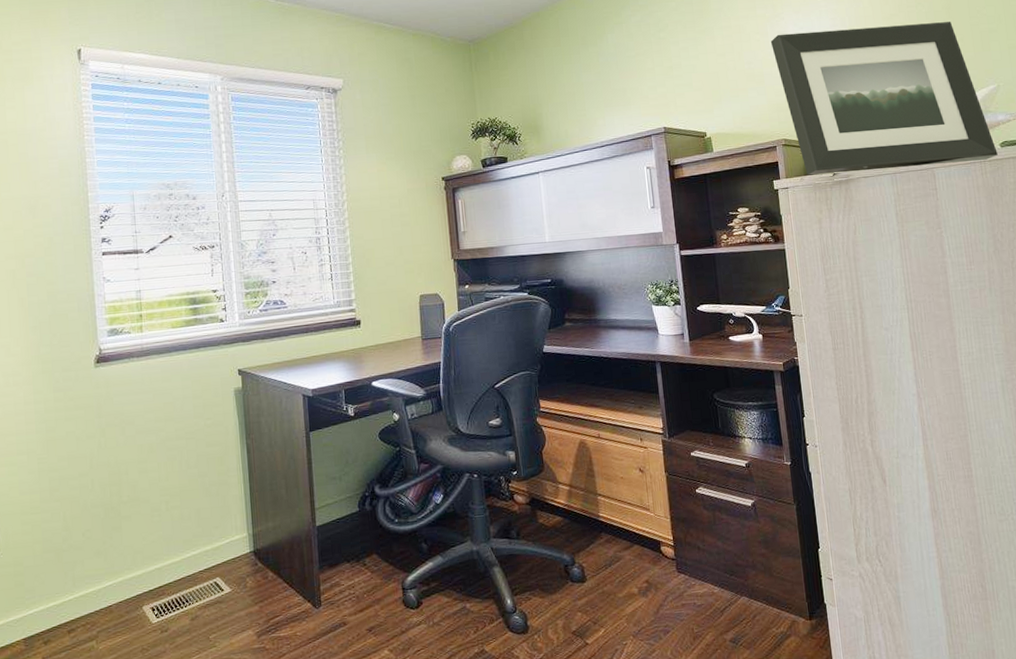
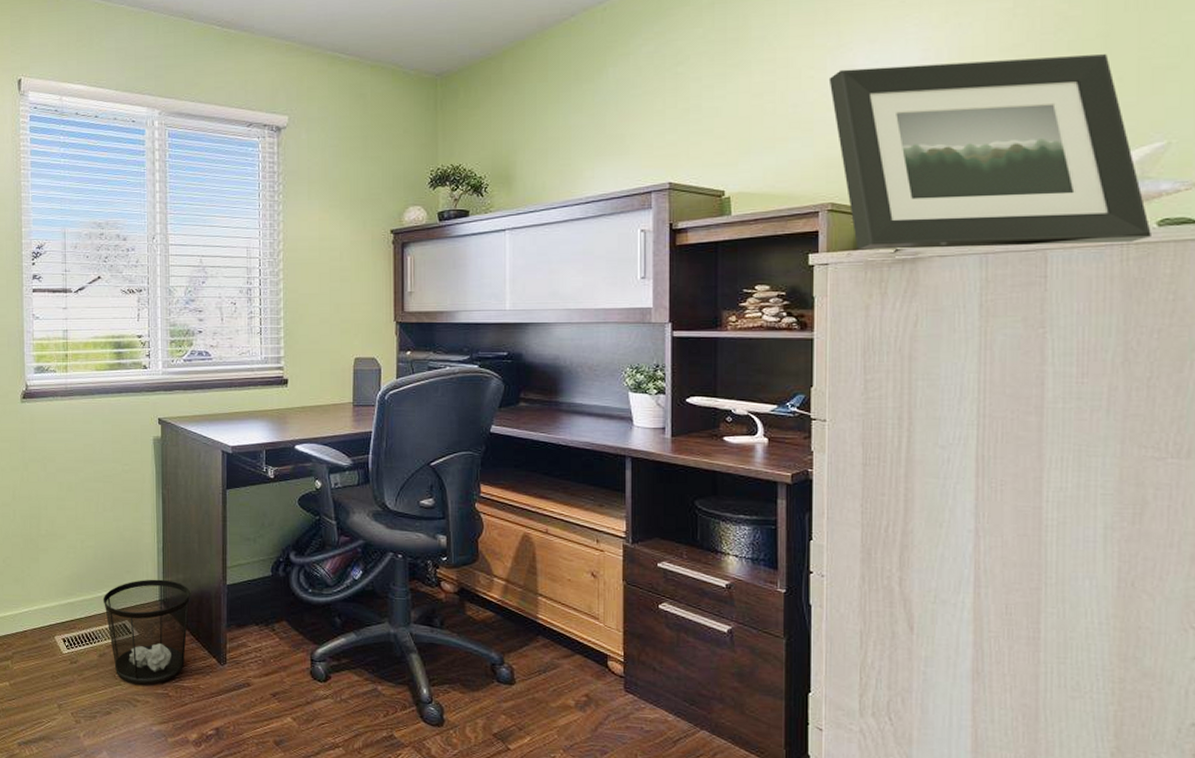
waste bin: none [191,530,282,643] -> present [103,579,191,685]

